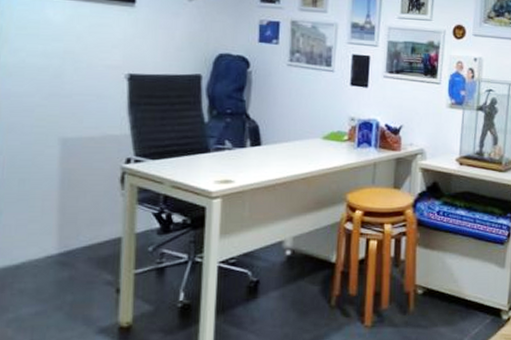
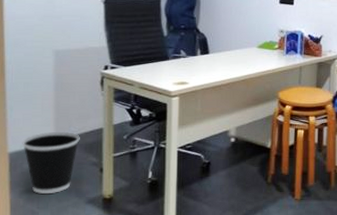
wastebasket: none [13,241,91,322] -> present [22,131,80,194]

